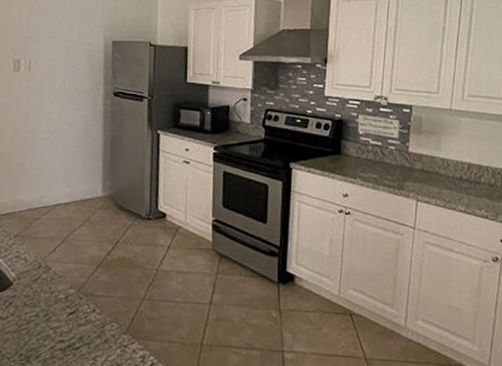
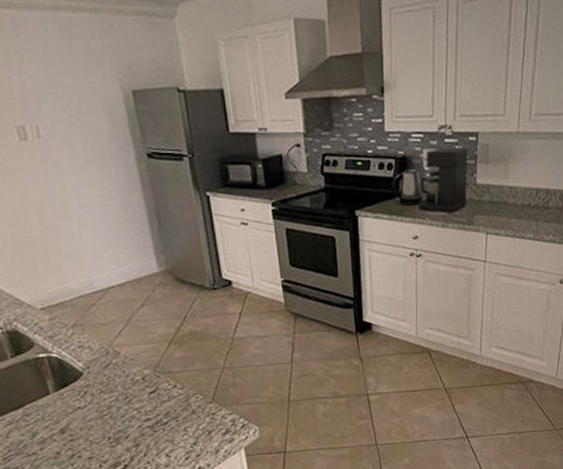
kettle: none [326,131,358,165] -> present [391,169,424,206]
coffee maker: none [350,115,402,177] -> present [418,146,469,213]

